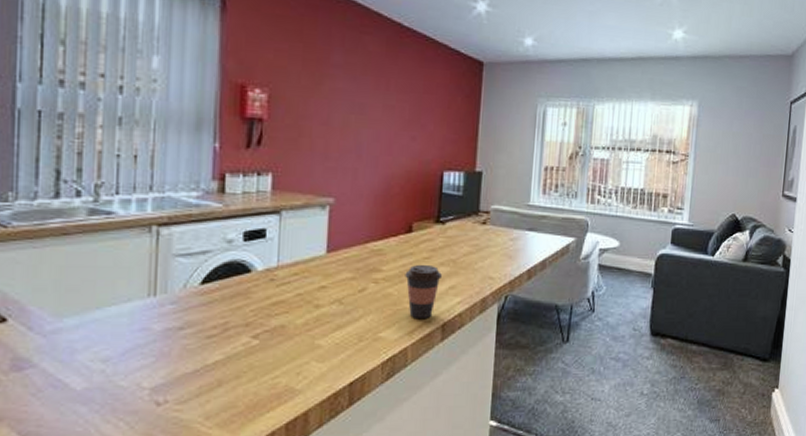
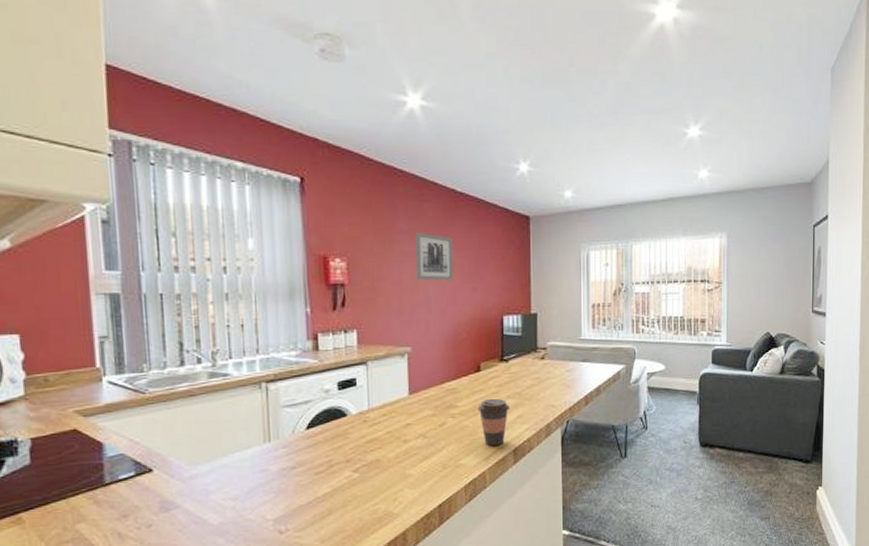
wall art: none [347,68,394,126] -> present [415,233,454,281]

